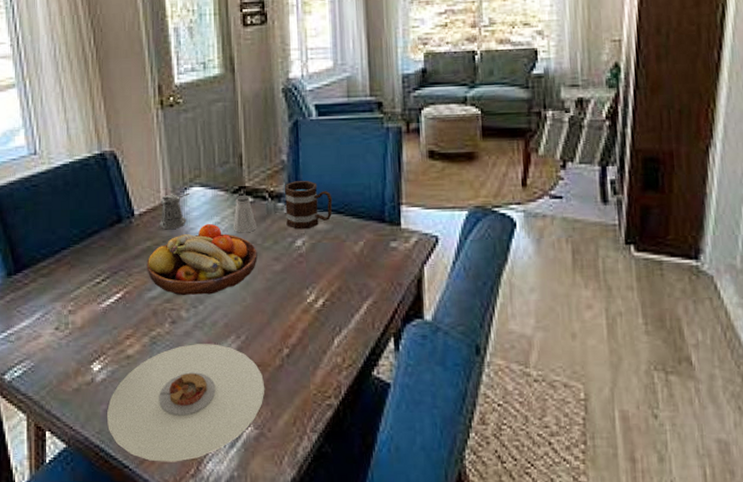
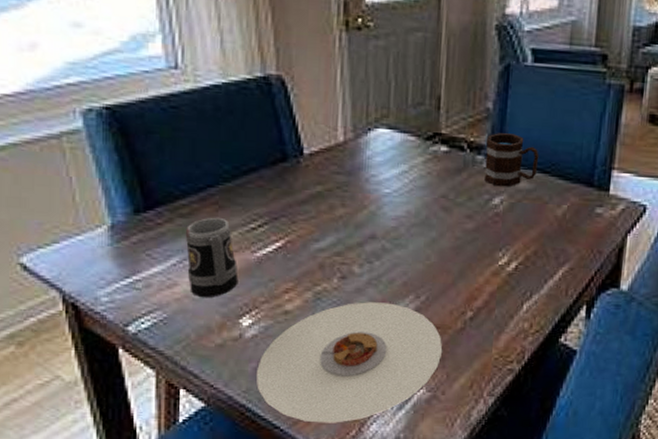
mug: none [46,275,89,347] -> present [185,217,239,298]
fruit bowl: present [146,223,258,296] -> none [315,171,448,250]
pepper shaker: present [158,192,190,230] -> none [333,134,375,175]
saltshaker: present [233,194,256,233] -> none [422,142,450,186]

